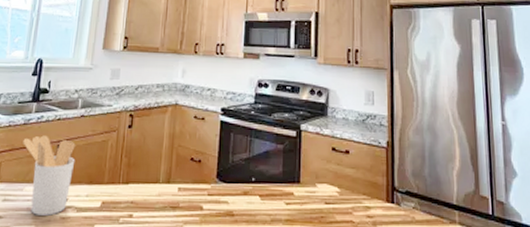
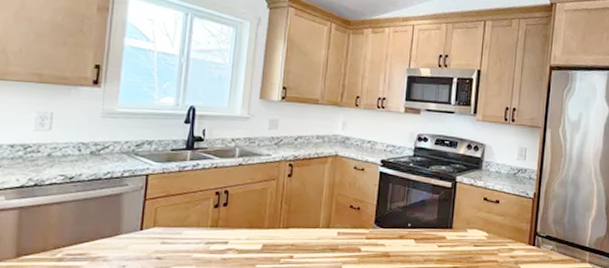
utensil holder: present [23,135,76,216] -> none [179,182,235,257]

